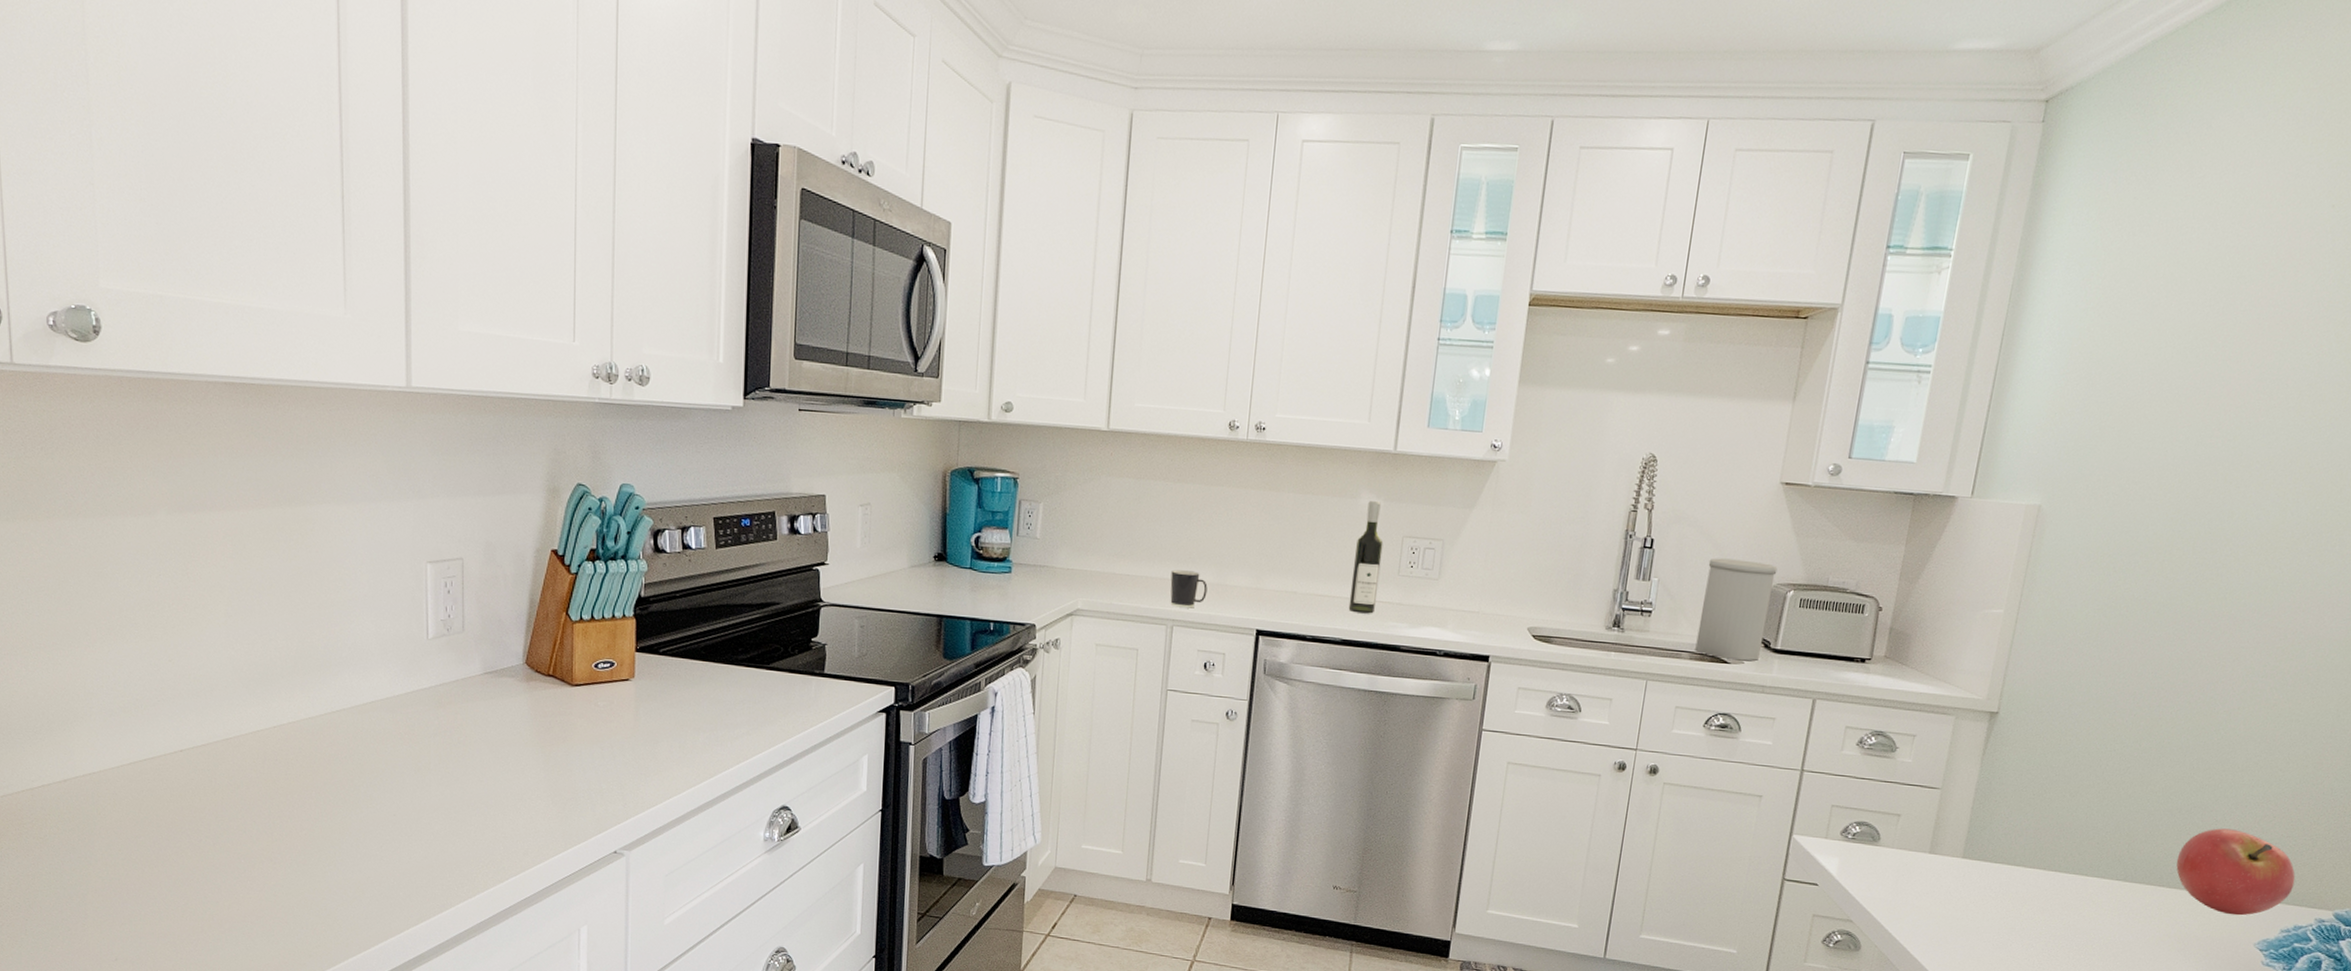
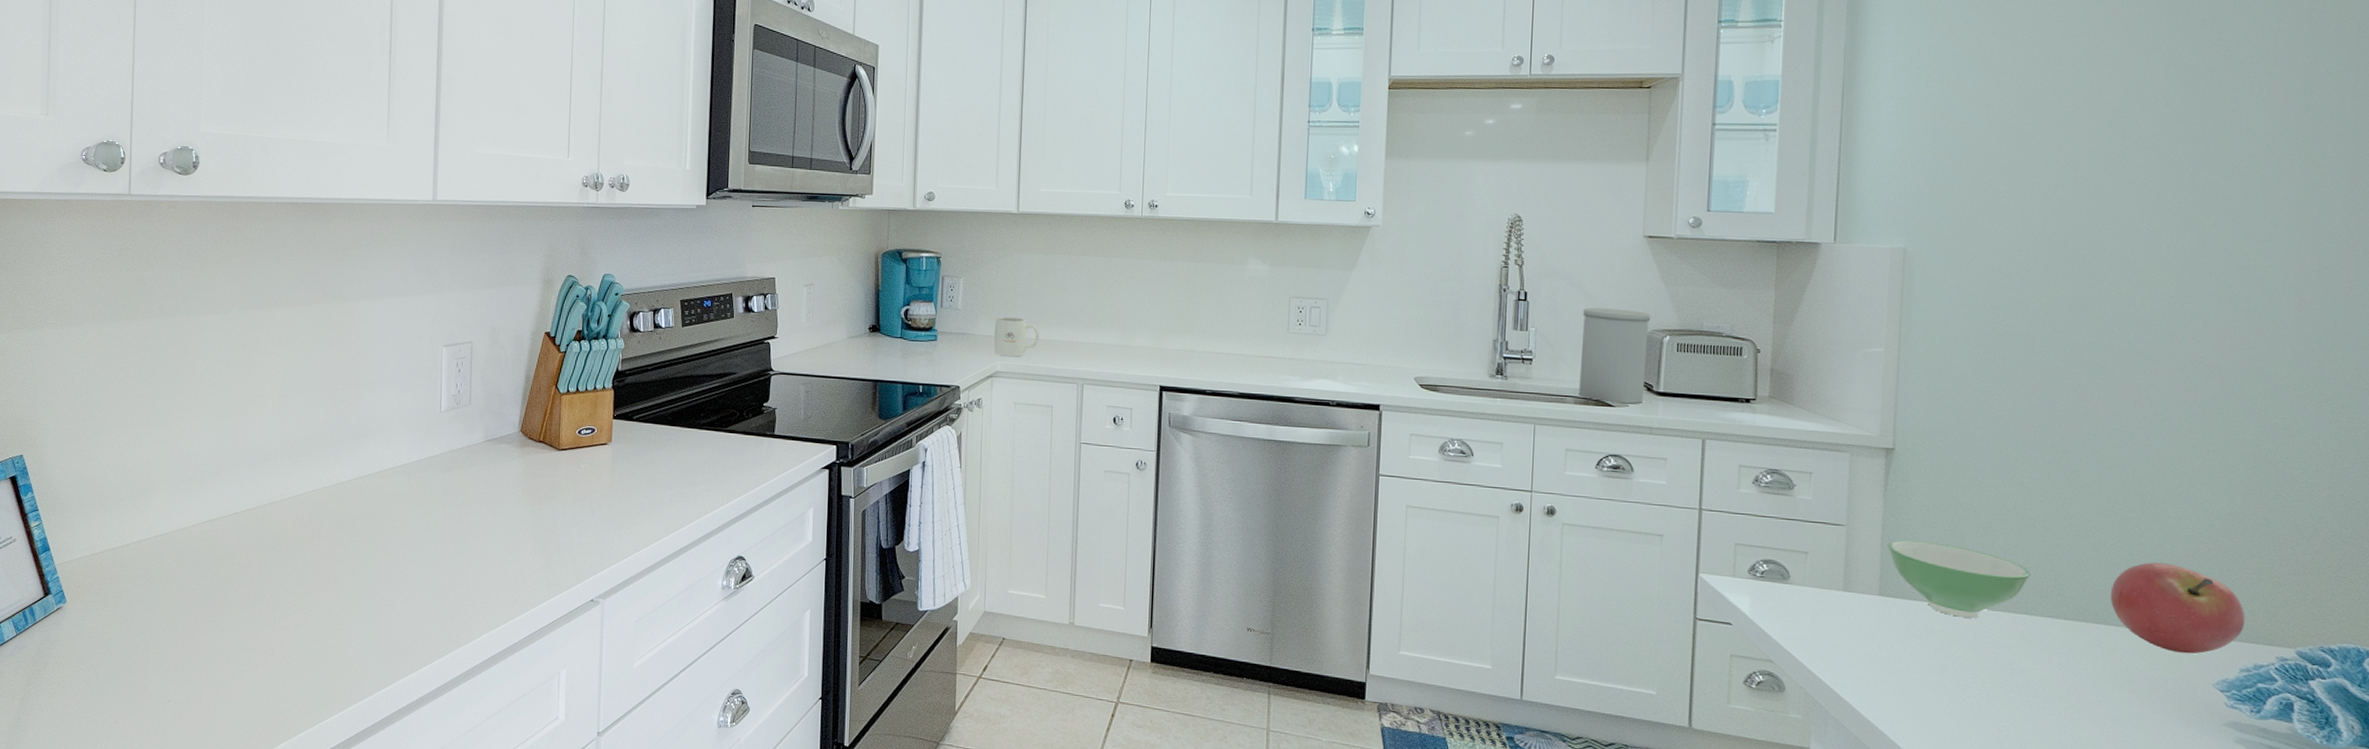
mug: none [1075,548,1127,594] -> present [993,316,1040,357]
mug: present [1170,570,1208,608] -> none [1079,333,1113,368]
bottle: present [1348,501,1384,614] -> none [1243,266,1272,369]
bowl: none [1977,804,2108,881] -> present [1887,540,2031,618]

